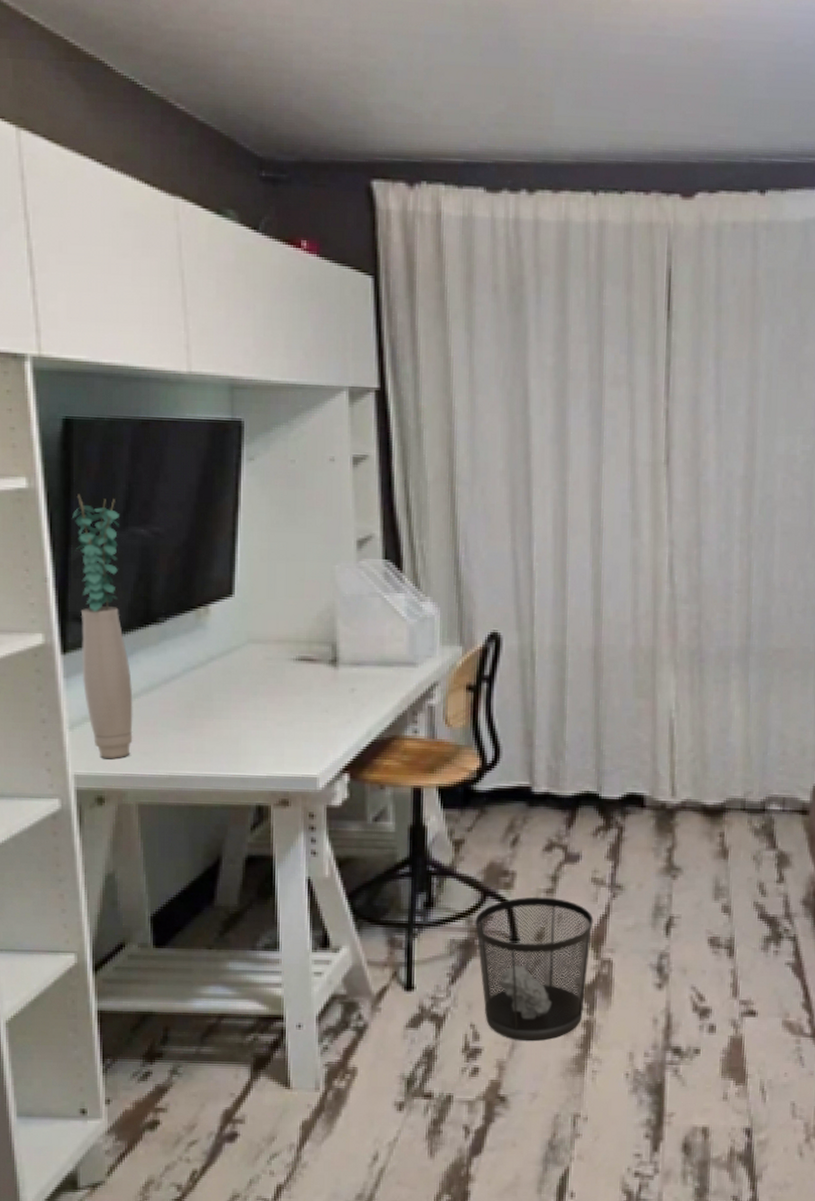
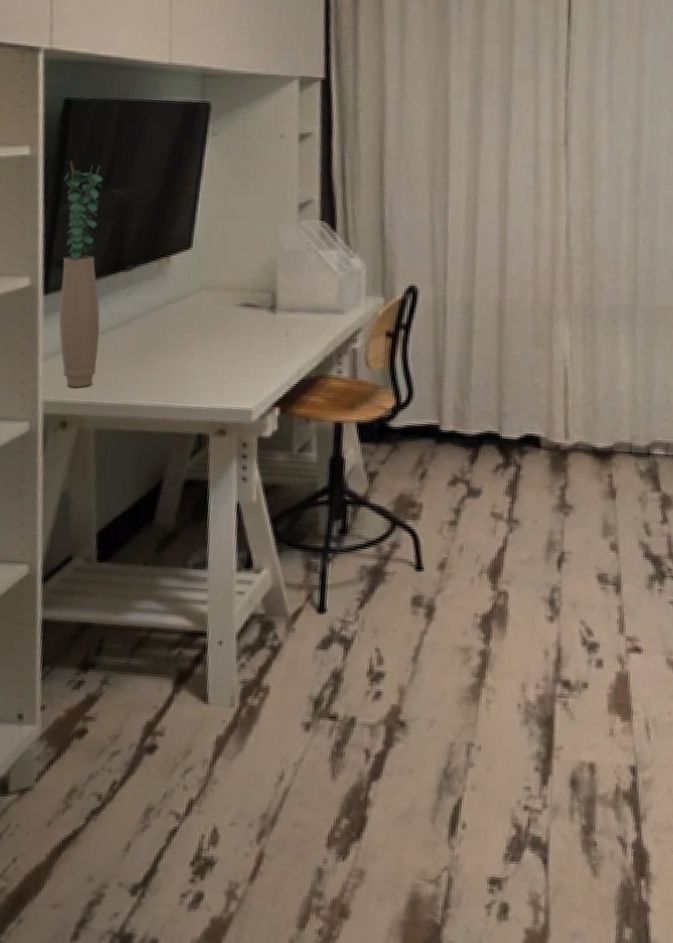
waste bin: present [475,897,594,1041] -> none [384,528,492,668]

